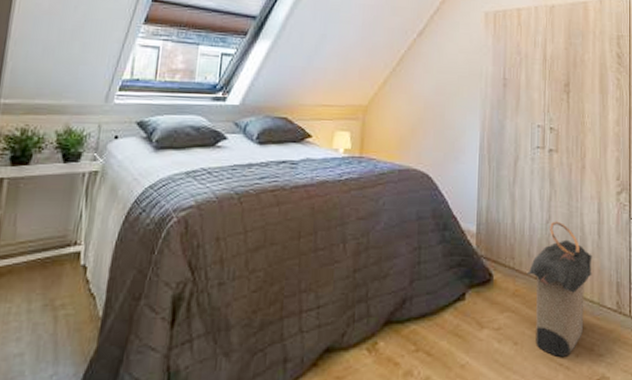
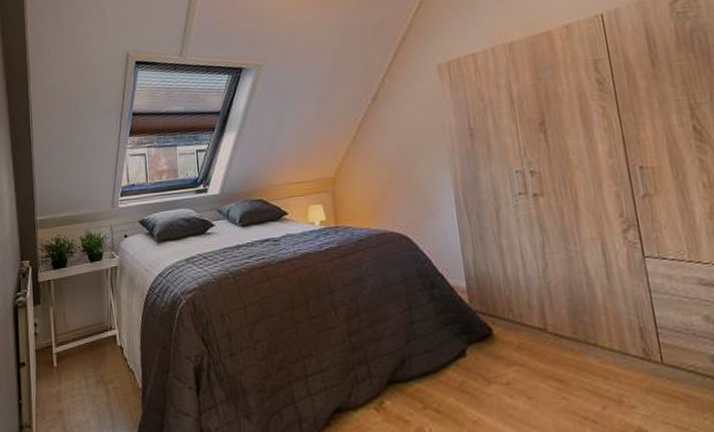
laundry hamper: present [526,221,592,358] -> none [529,268,608,411]

